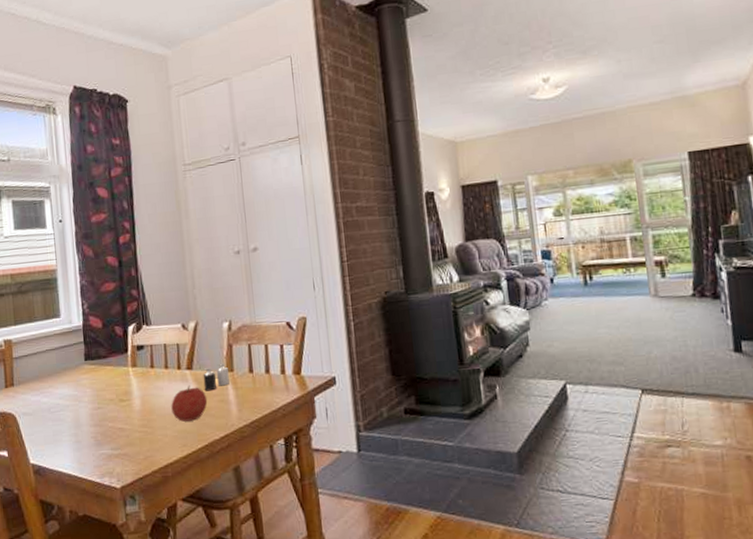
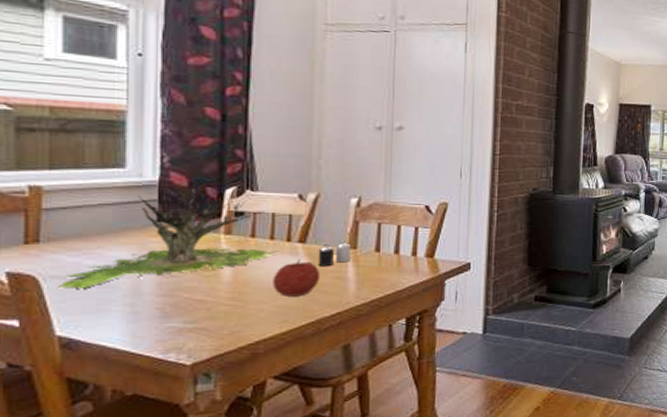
plant: none [28,325,174,423] -> present [59,184,280,289]

